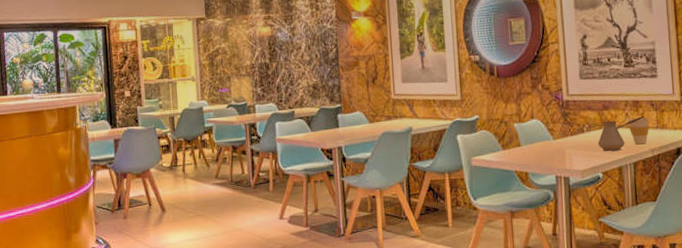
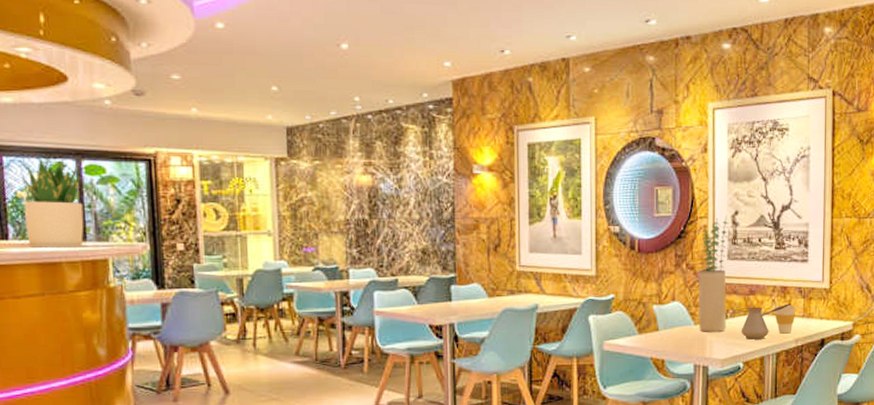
planter: none [16,31,59,101] -> present [21,159,84,249]
vase: none [554,40,584,146] -> present [699,215,728,332]

